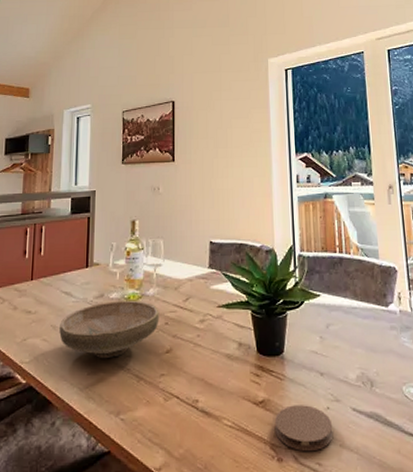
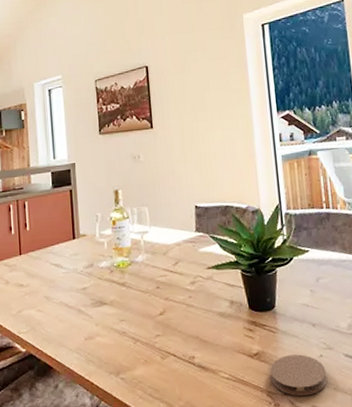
bowl: present [59,300,159,358] -> none [53,268,151,324]

